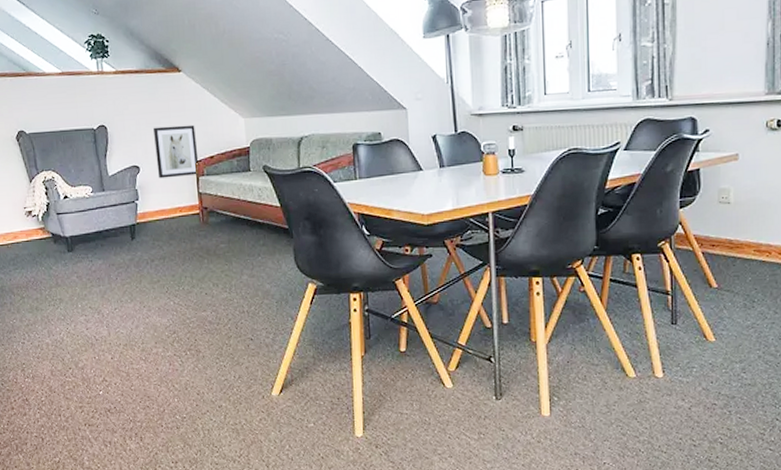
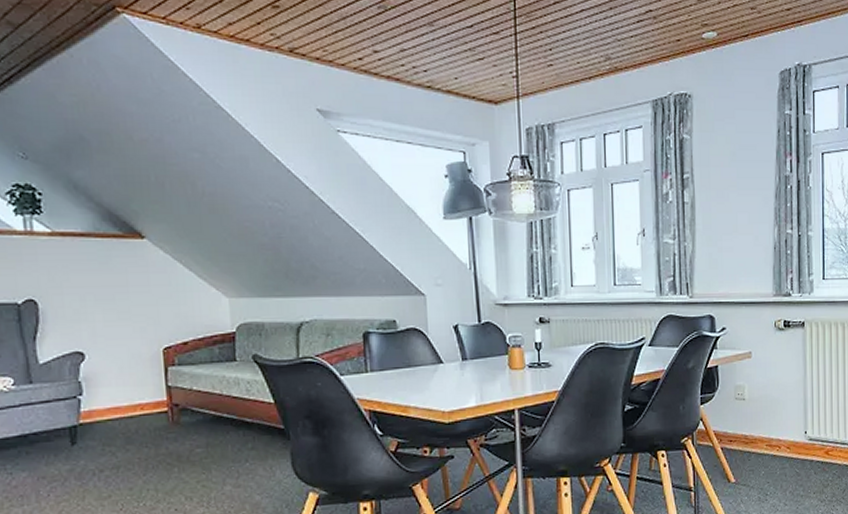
wall art: present [153,124,199,179] -> none [105,303,168,368]

